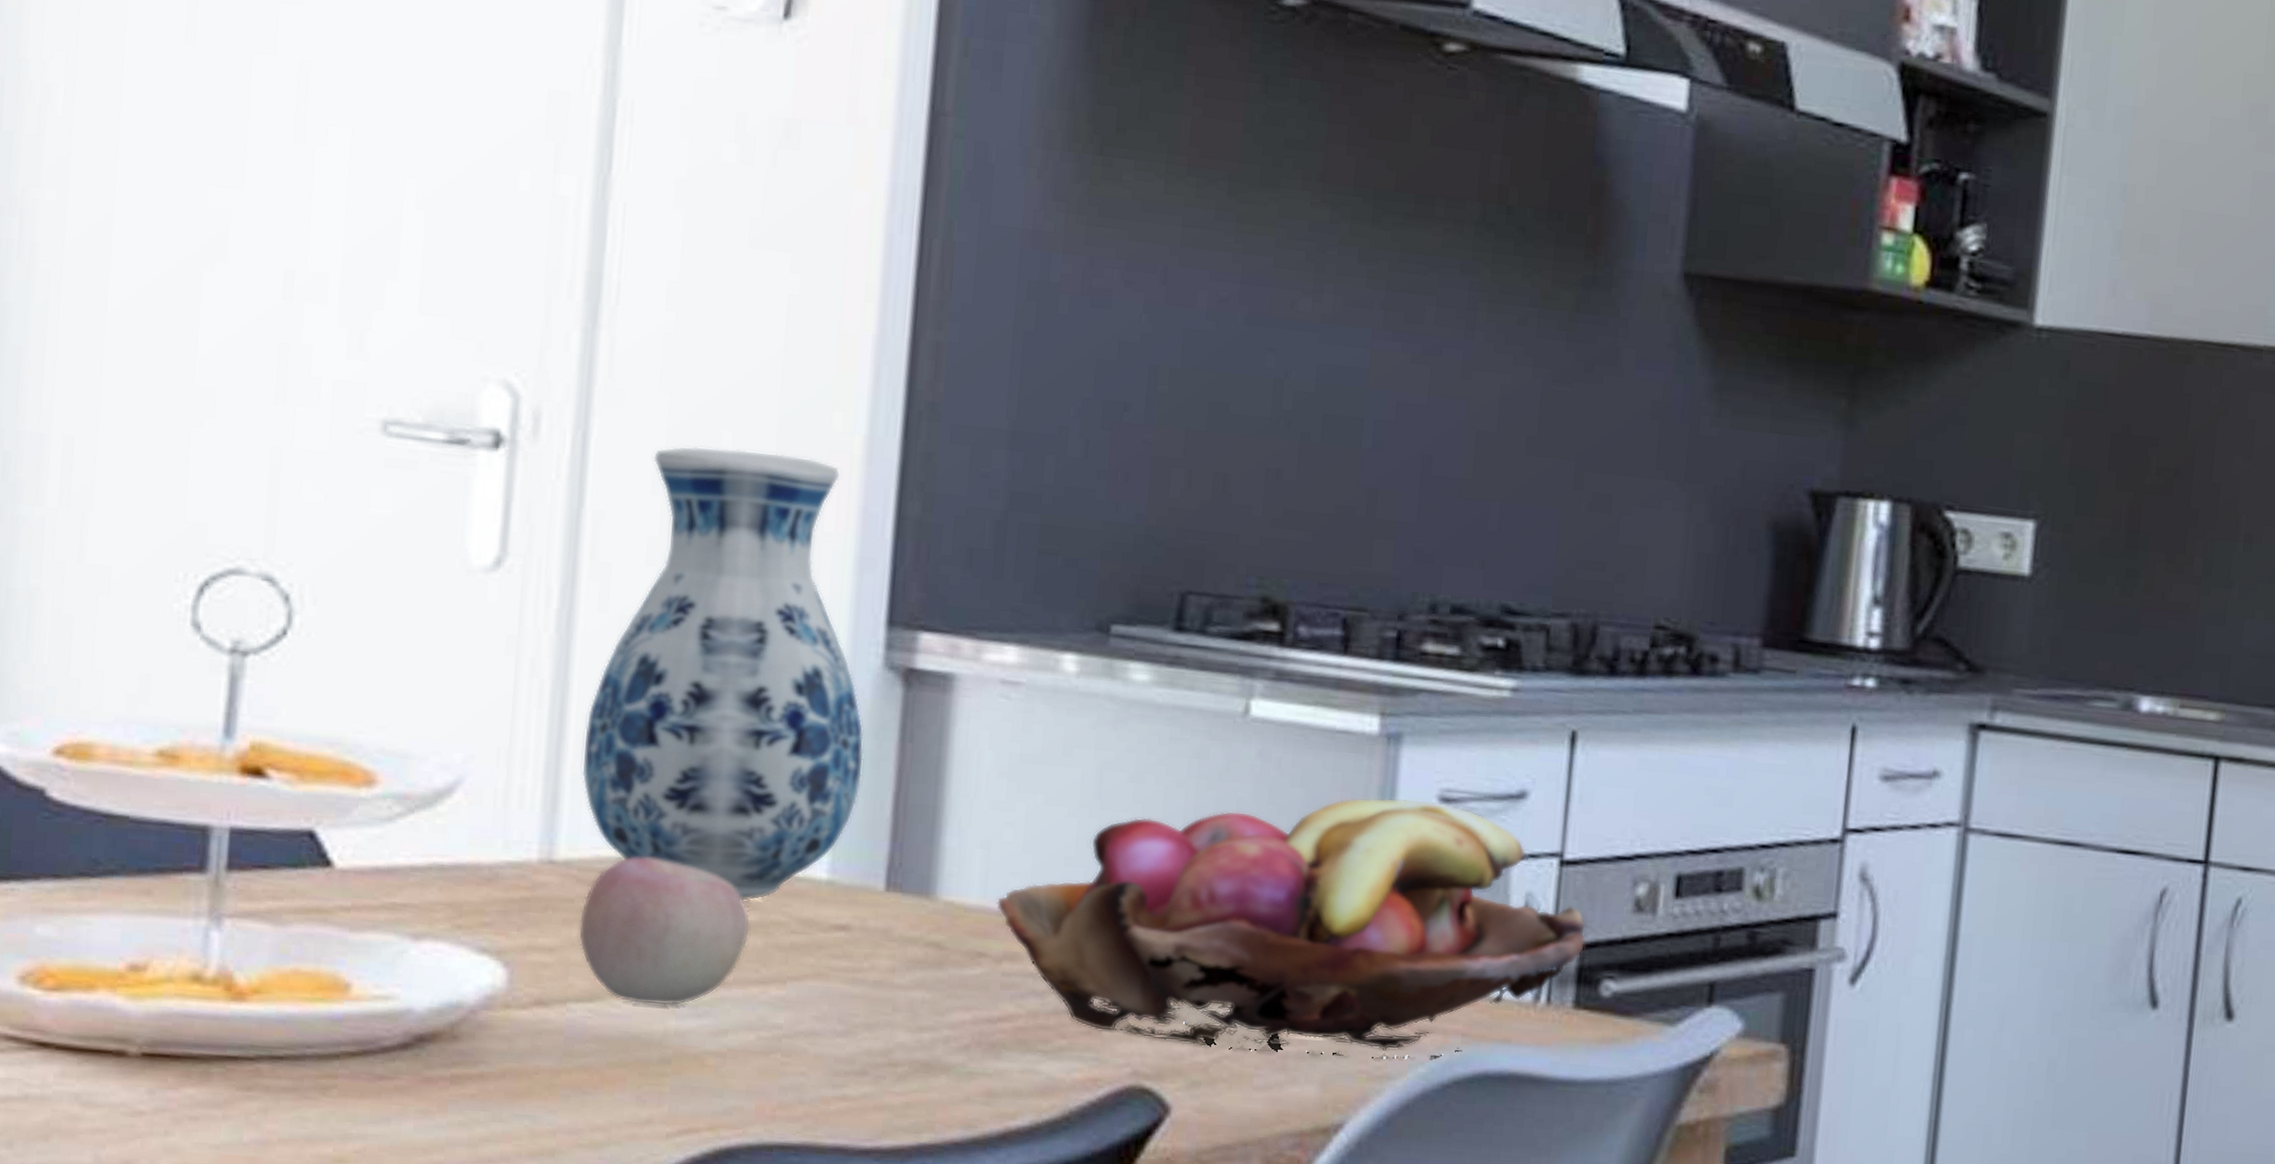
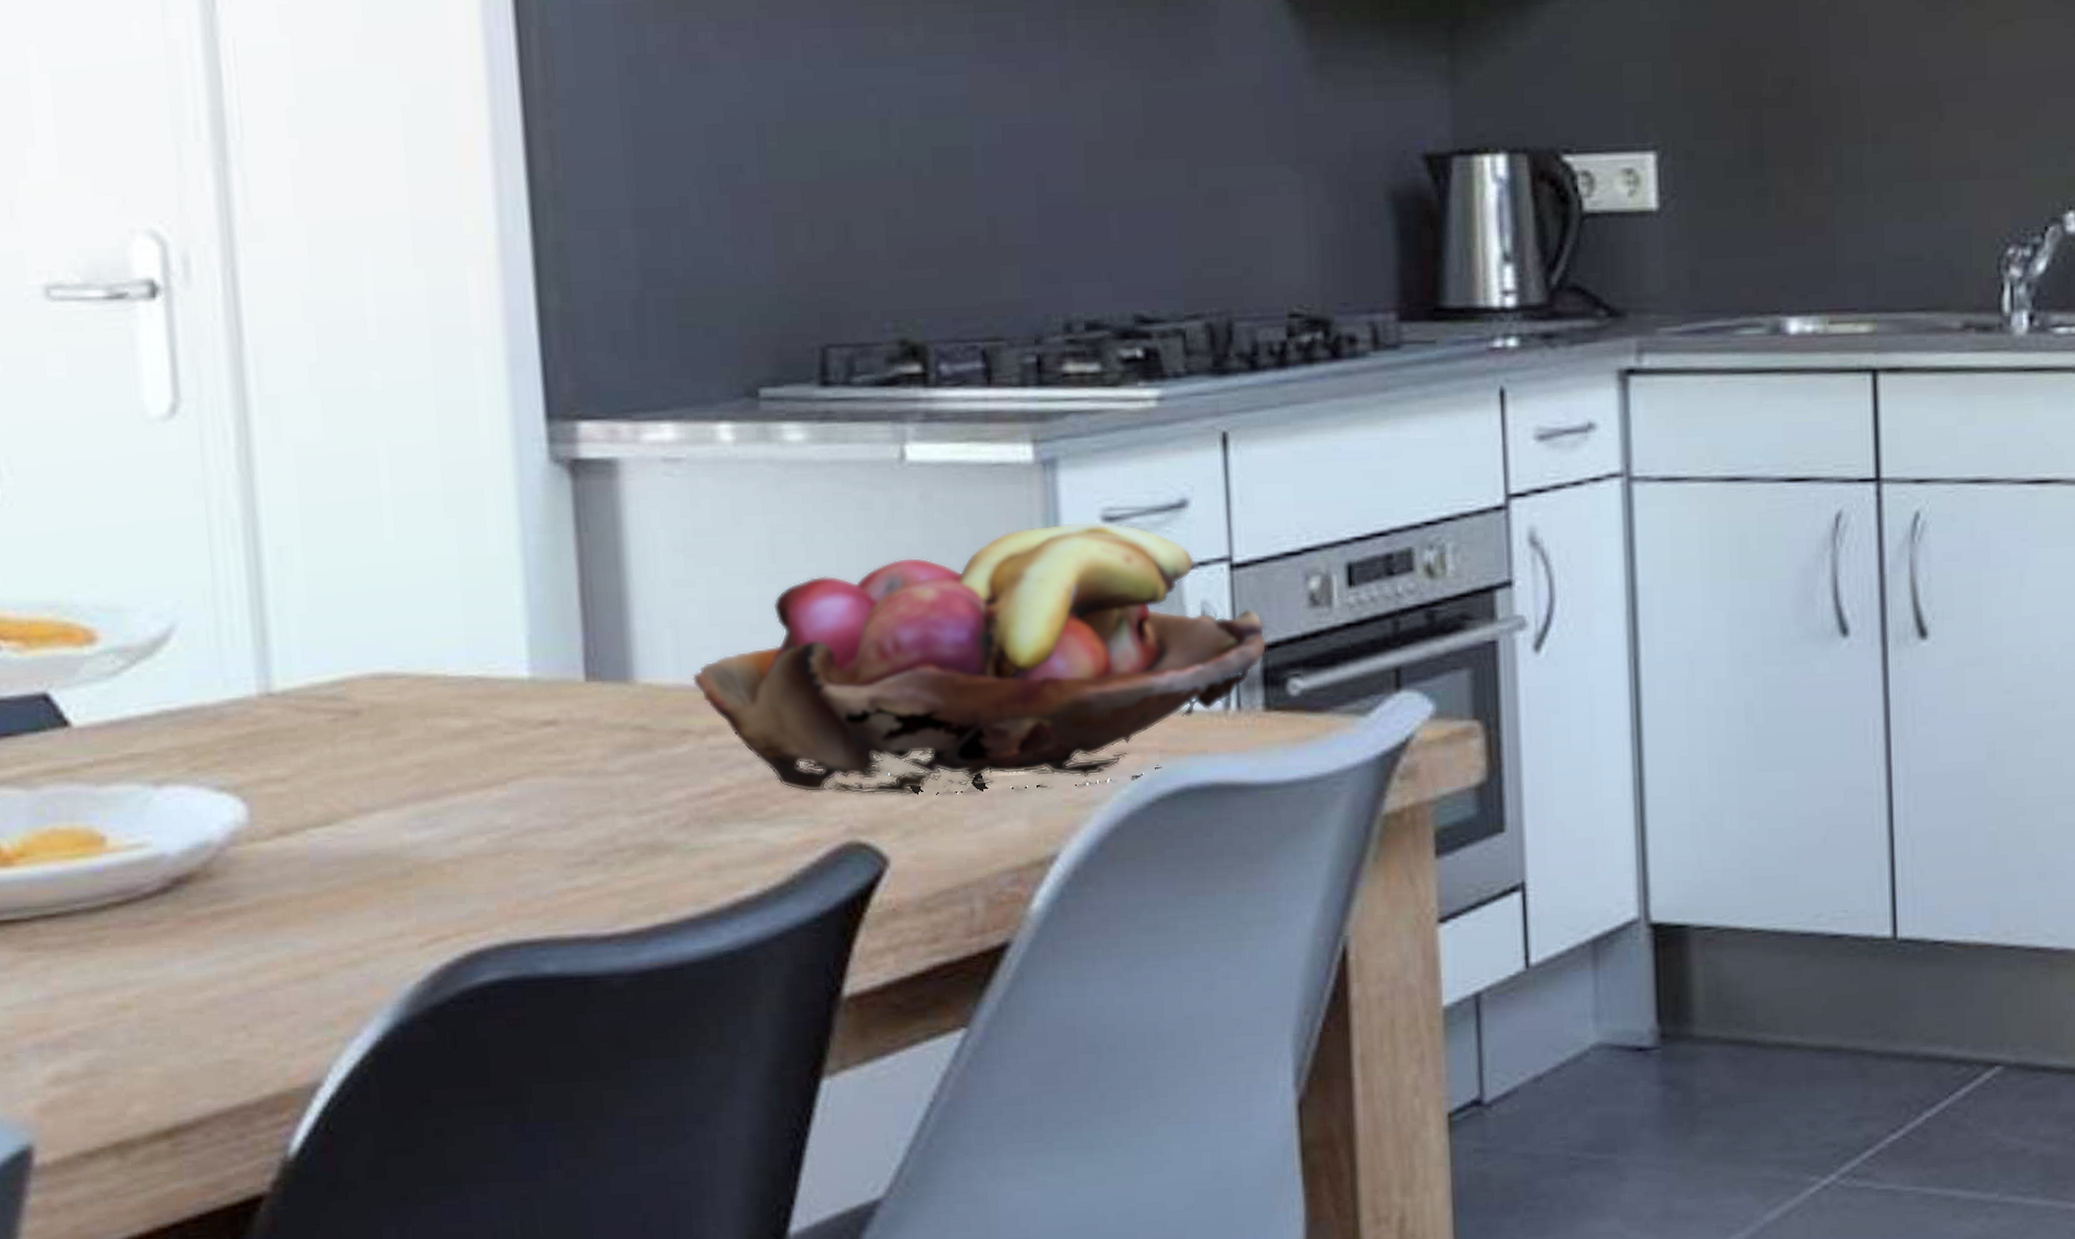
apple: present [578,857,751,1006] -> none [304,678,466,822]
vase: present [581,446,864,901] -> none [279,264,547,709]

